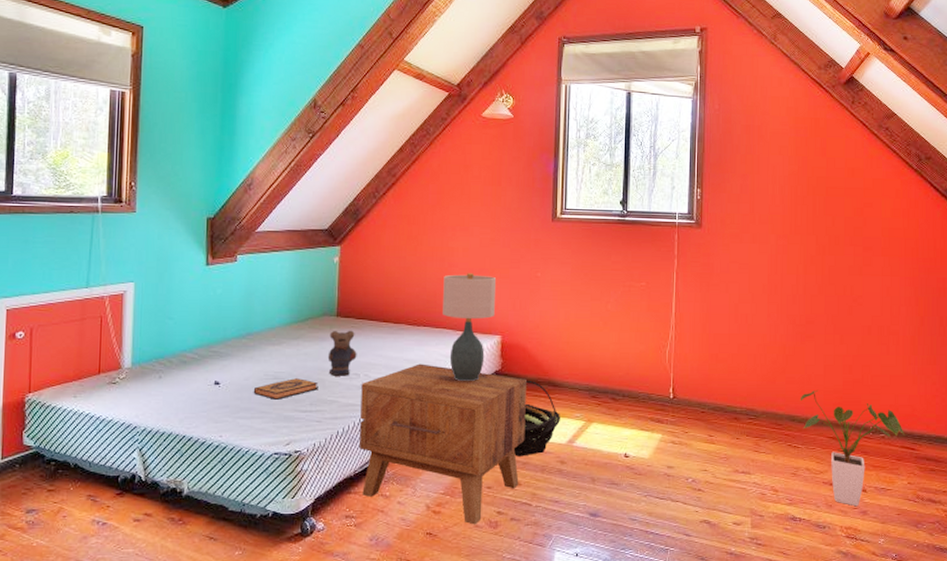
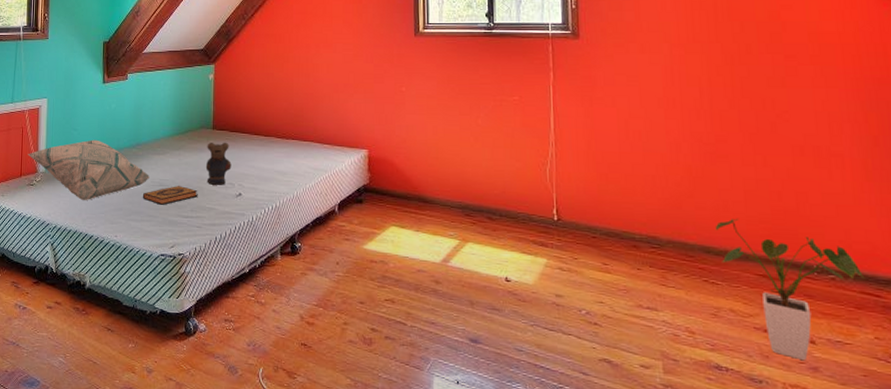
decorative pillow: none [108,329,262,398] -> present [28,139,149,200]
side table: present [358,363,526,525] -> none [235,175,397,340]
table lamp: present [443,273,497,382] -> none [310,88,361,195]
basket: present [513,380,561,457] -> none [385,195,434,273]

